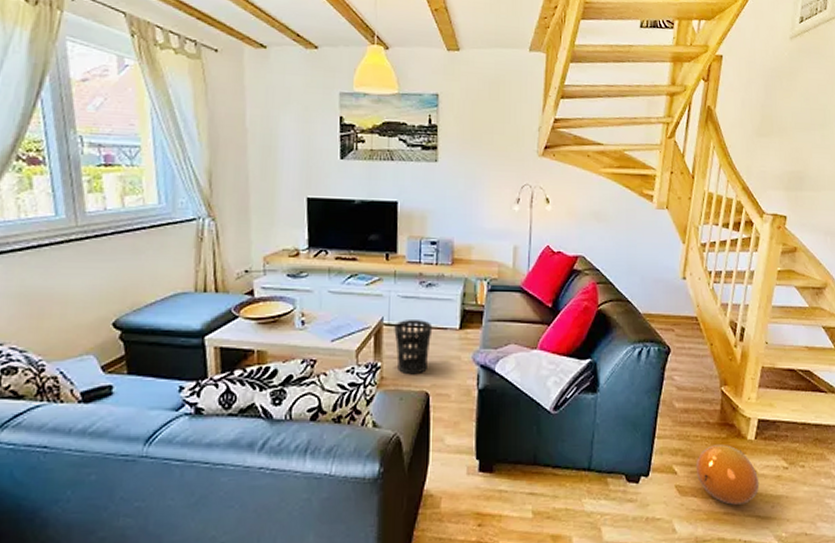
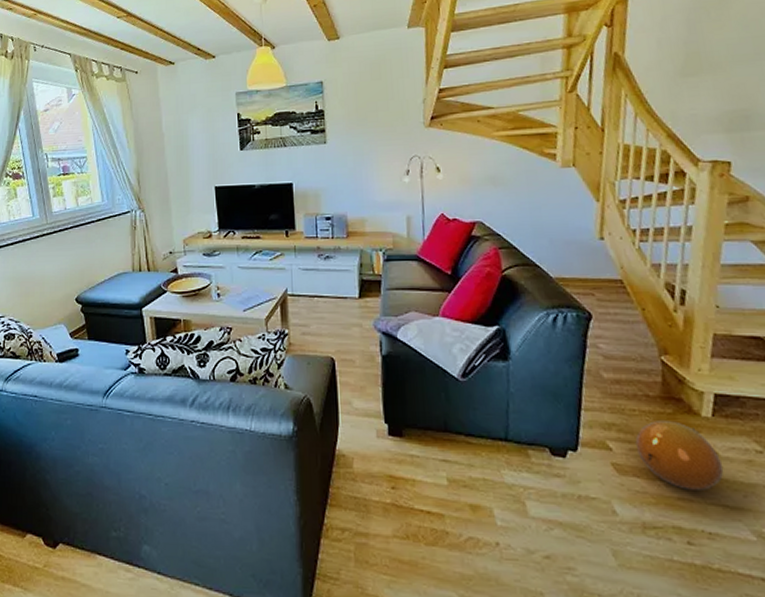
wastebasket: present [394,320,433,375] -> none [298,290,334,341]

